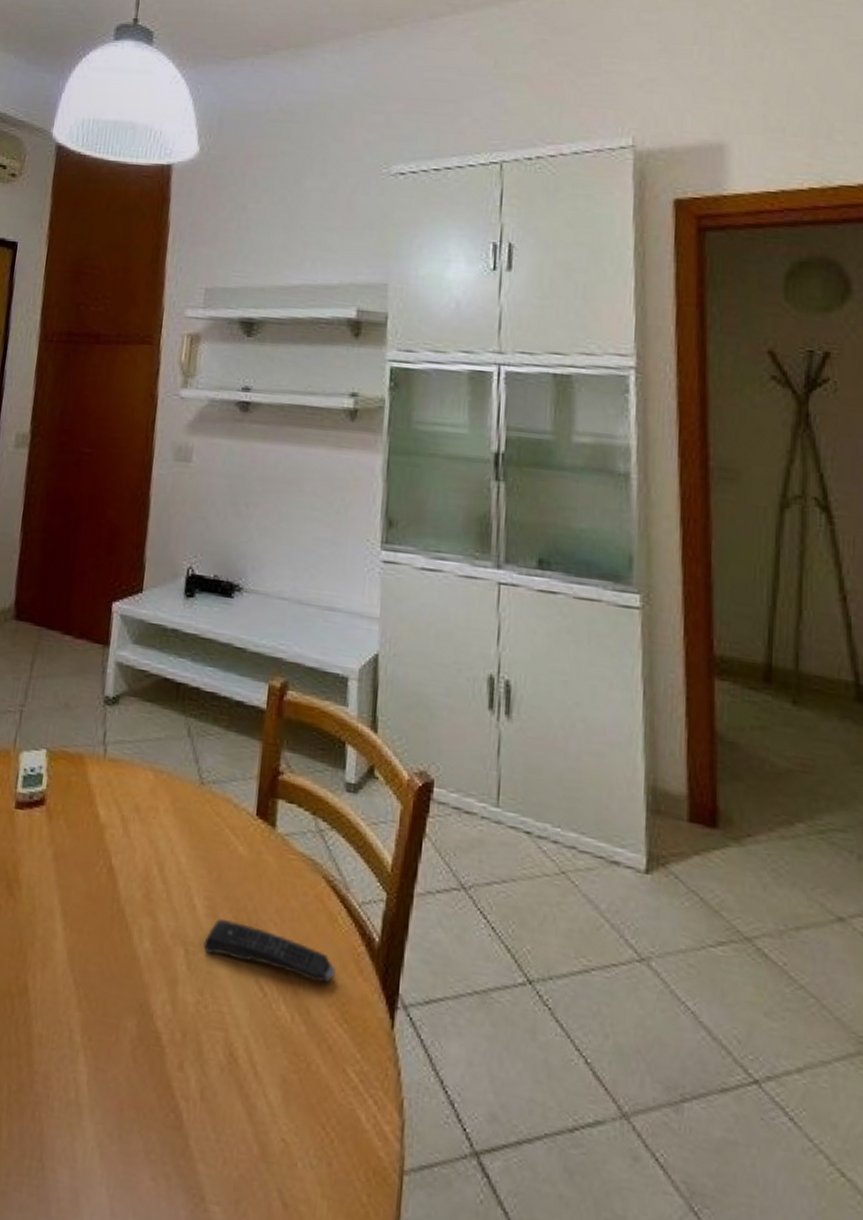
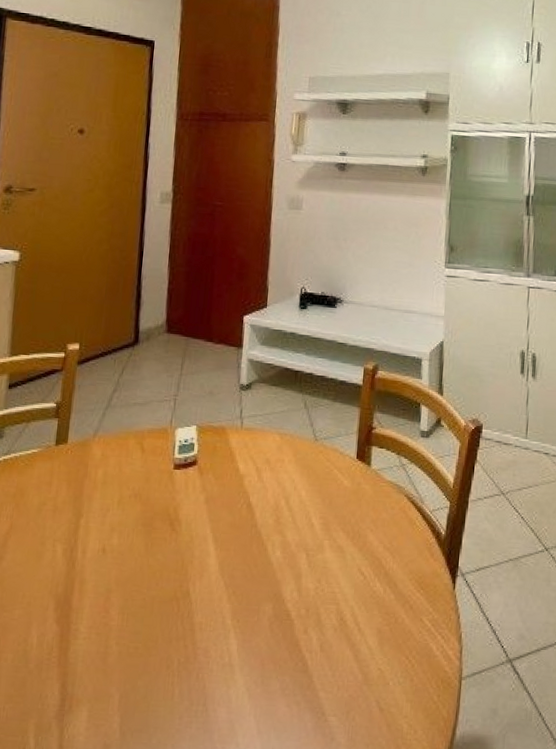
remote control: present [203,919,336,983] -> none [320,530,415,565]

